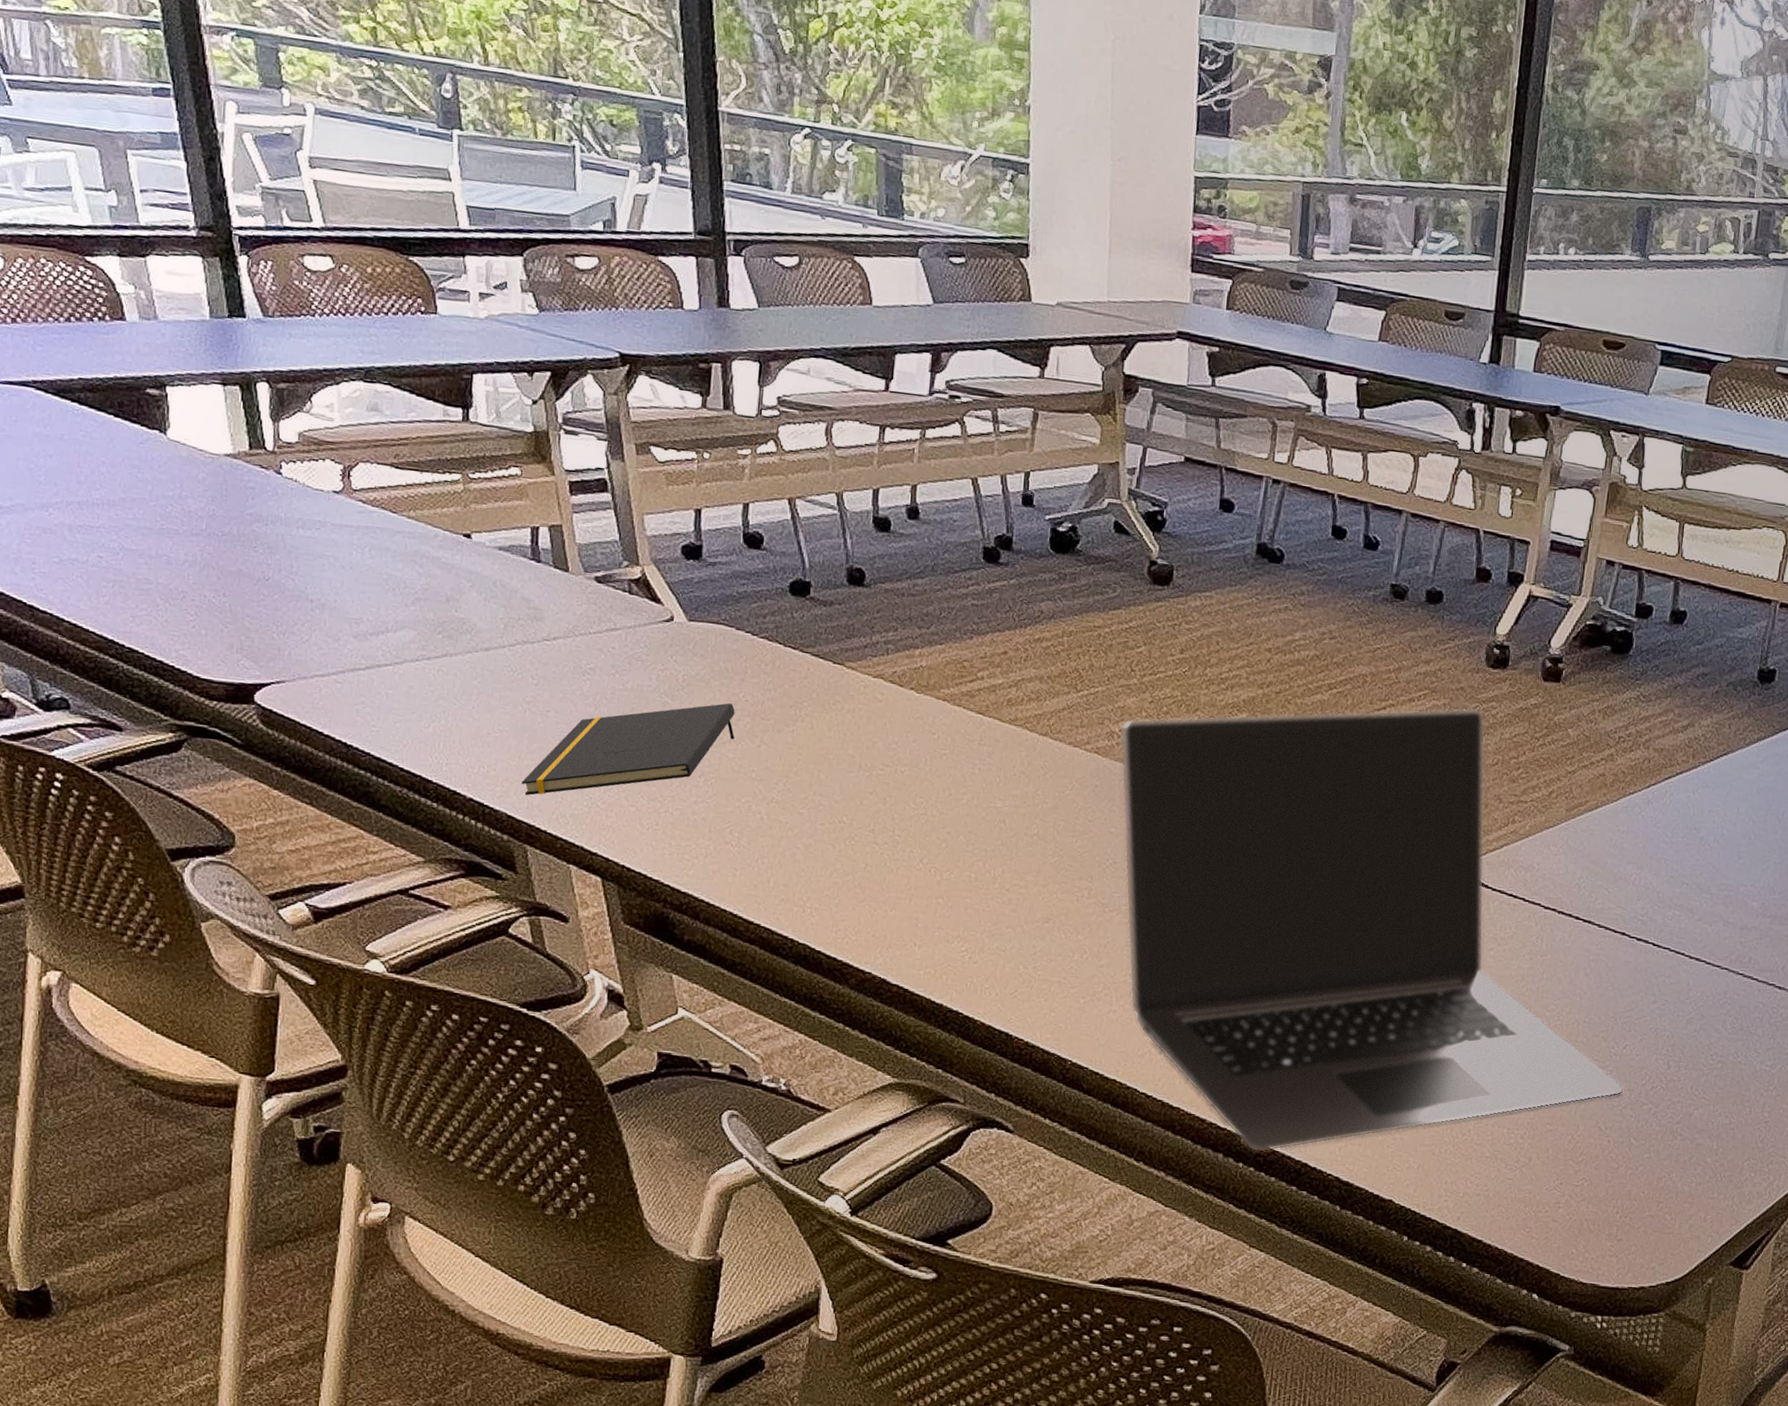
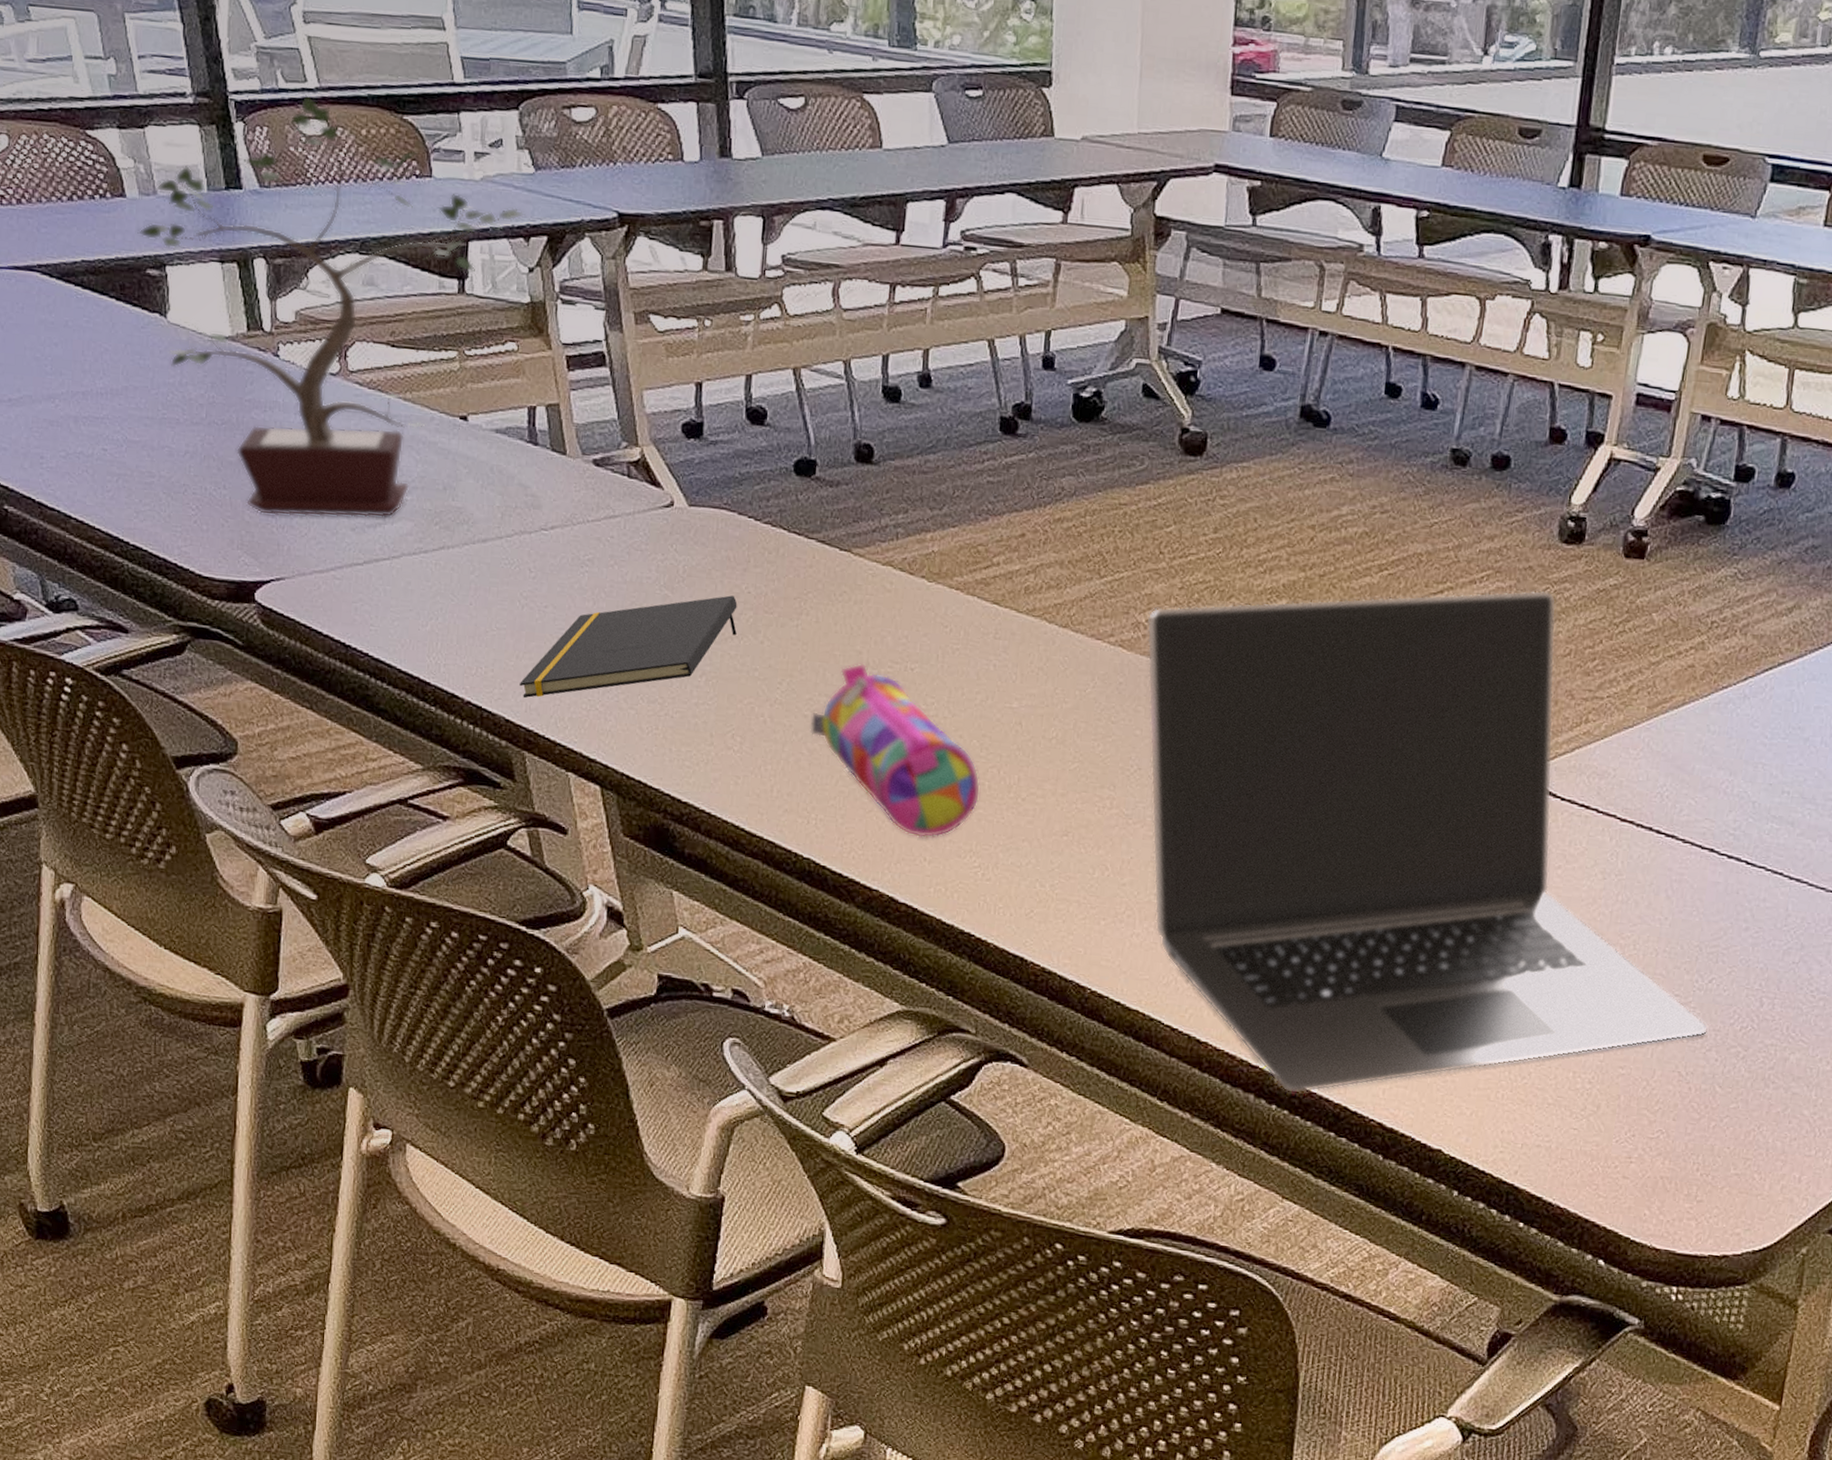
potted plant: none [137,233,529,627] -> present [137,95,526,518]
pencil case: none [805,766,968,925] -> present [810,663,981,838]

